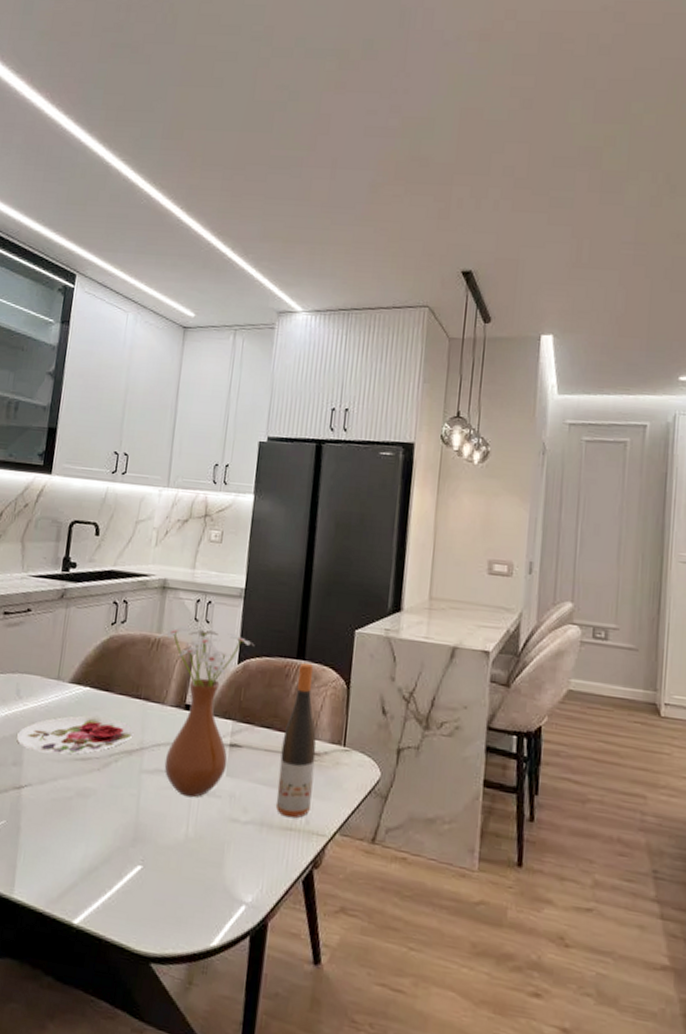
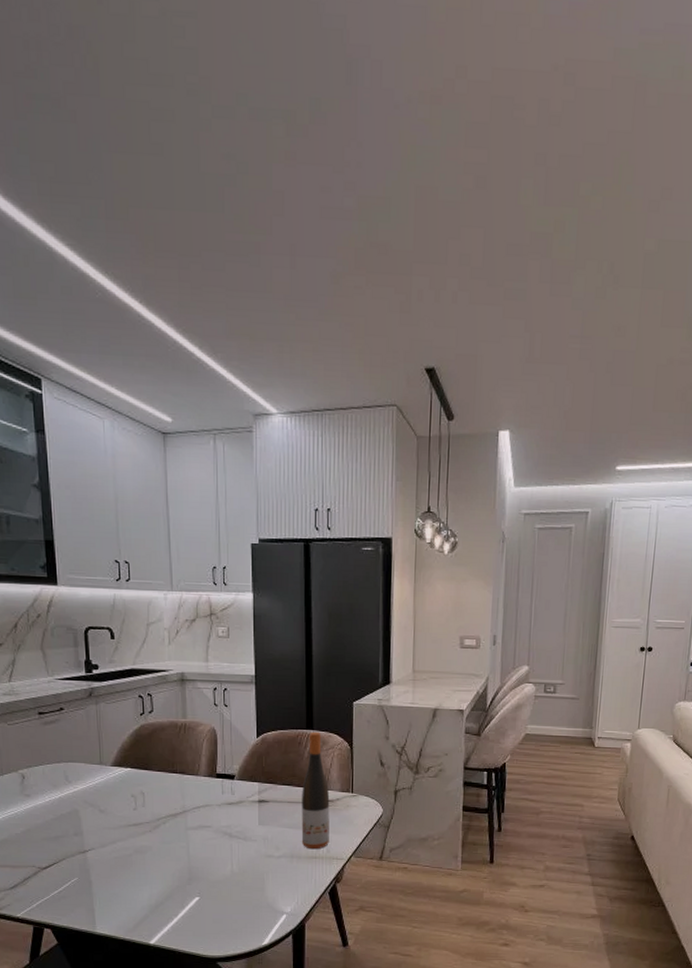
plate: present [16,715,133,754] -> none [72,790,174,823]
vase: present [157,625,255,798] -> none [183,710,270,844]

